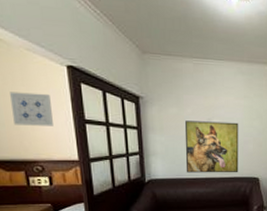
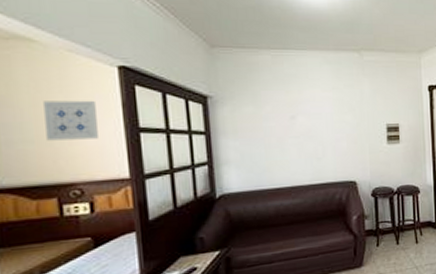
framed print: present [184,121,239,173] -> none [263,118,331,182]

